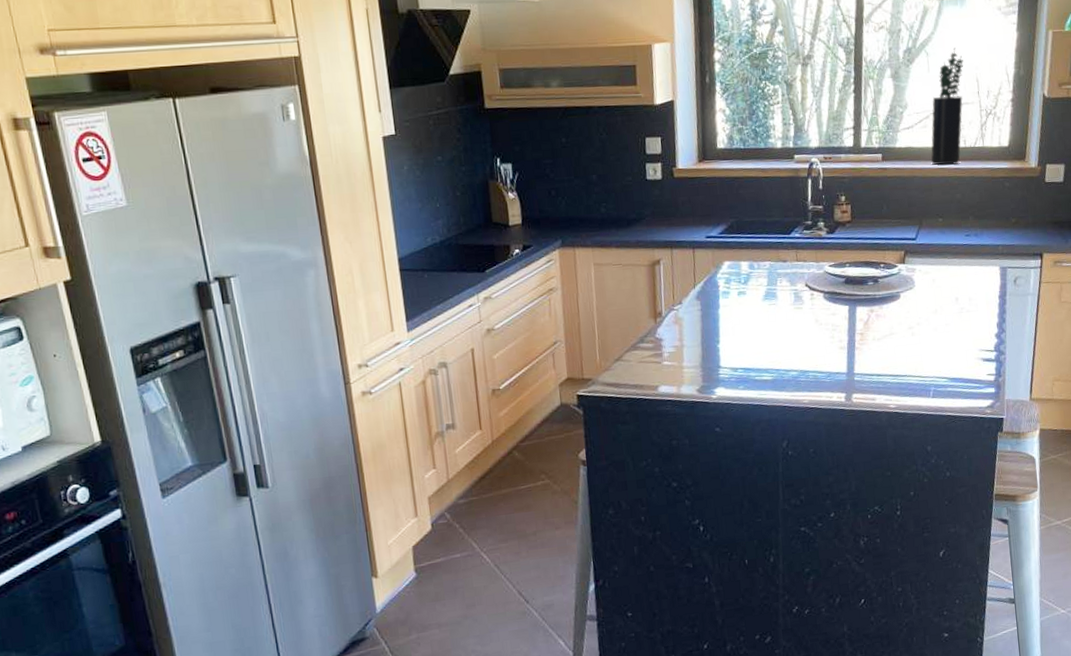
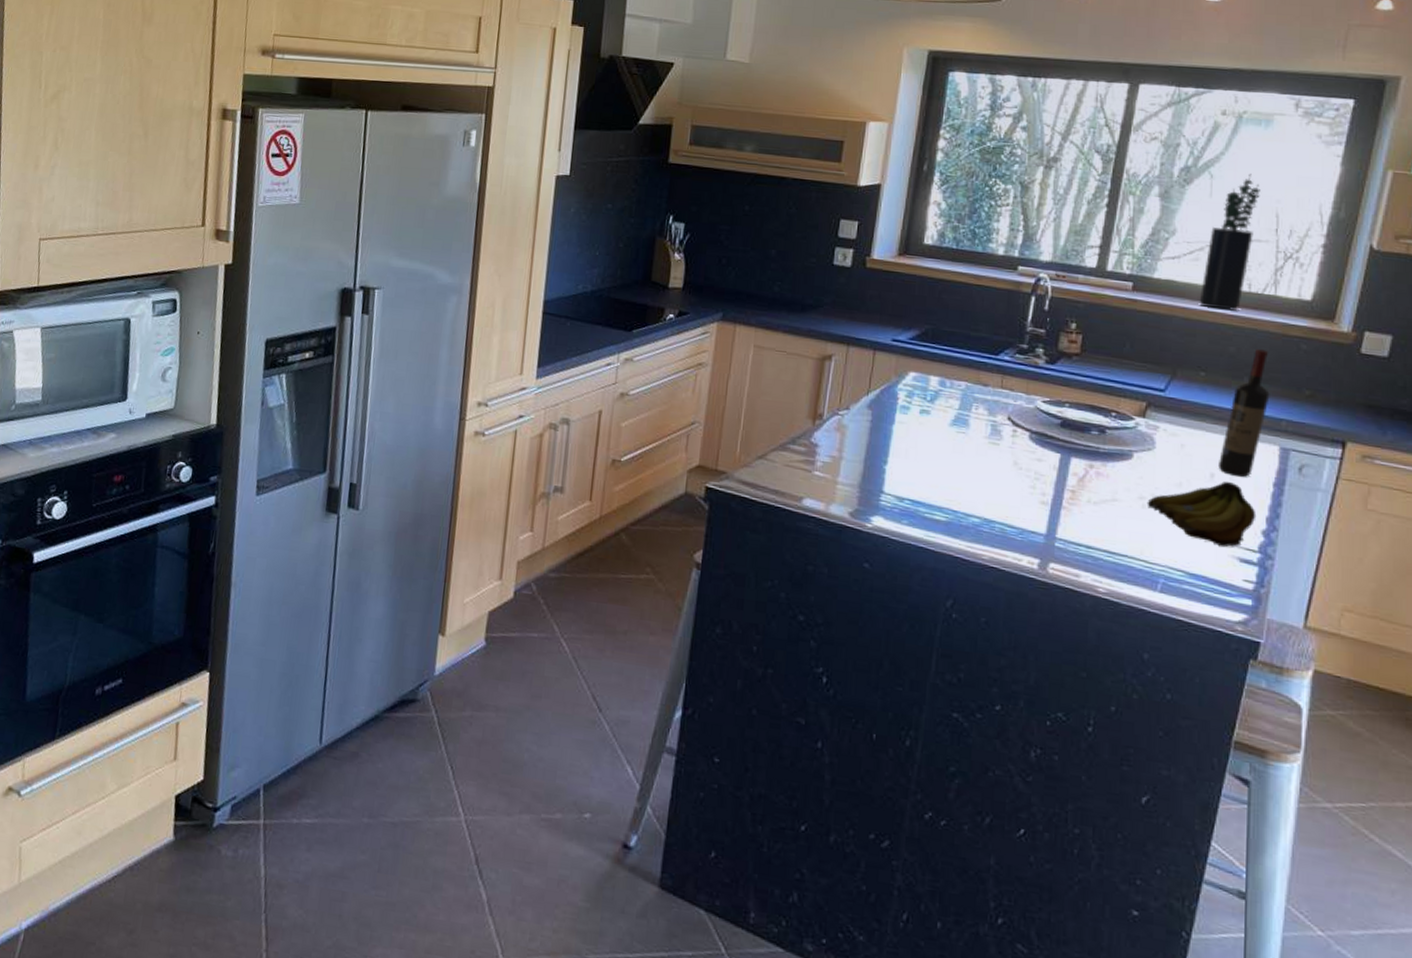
fruit: none [915,301,990,352] -> present [1147,481,1257,547]
wine bottle: none [960,191,989,296] -> present [1219,348,1270,477]

